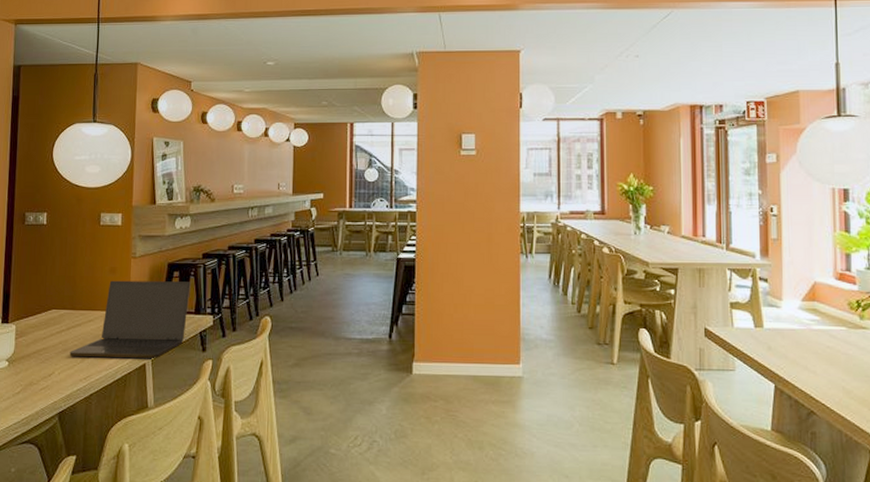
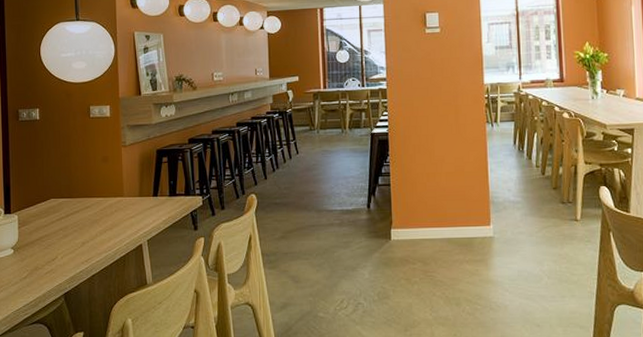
laptop: present [69,280,191,359] -> none [70,166,179,242]

